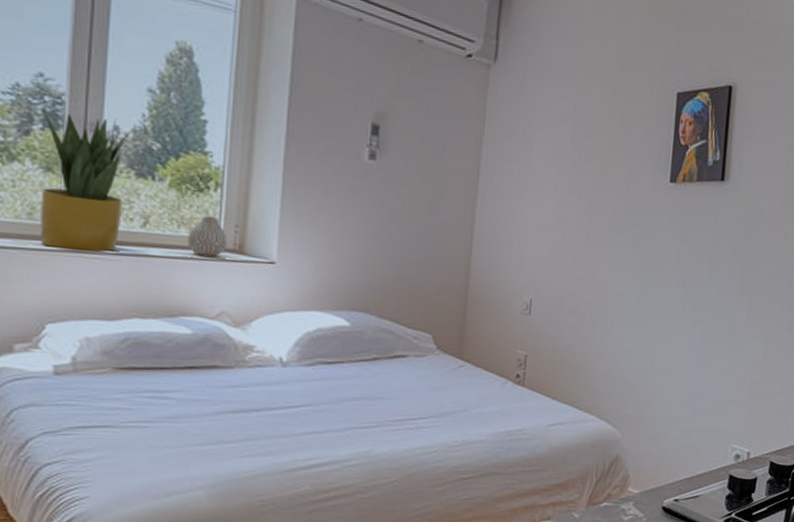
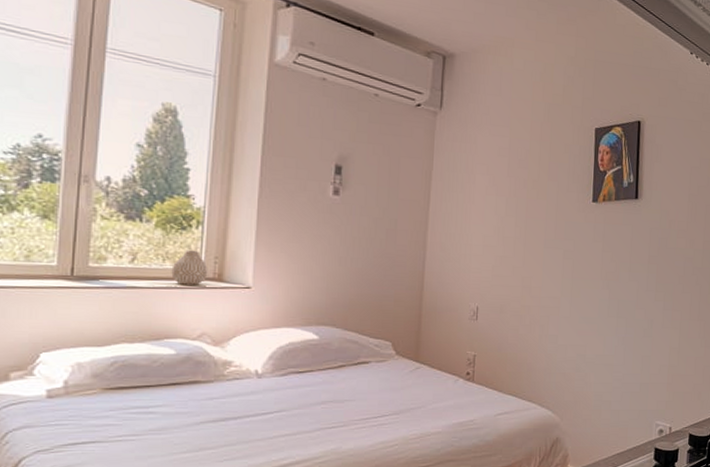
planter: present [41,110,134,253] -> none [37,166,124,288]

